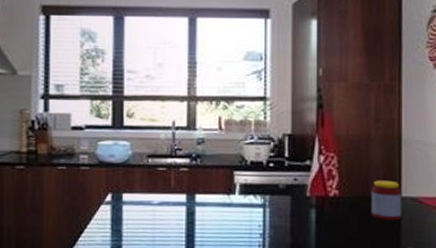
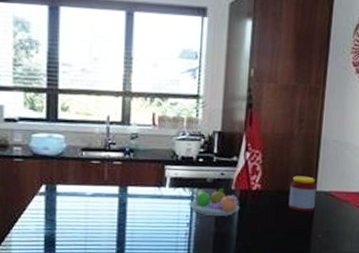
fruit bowl: none [260,195,317,226] -> present [188,188,240,217]

